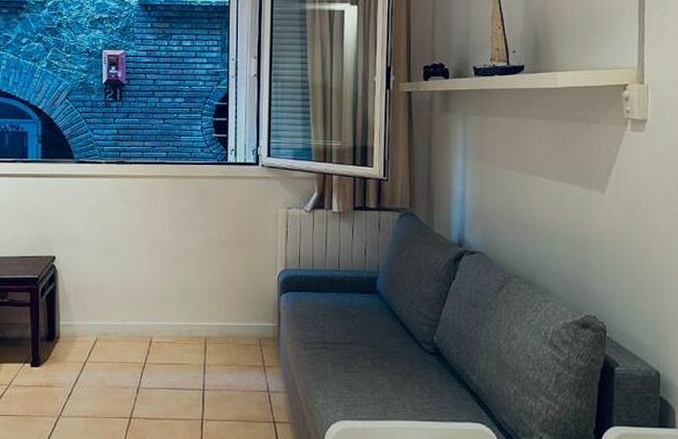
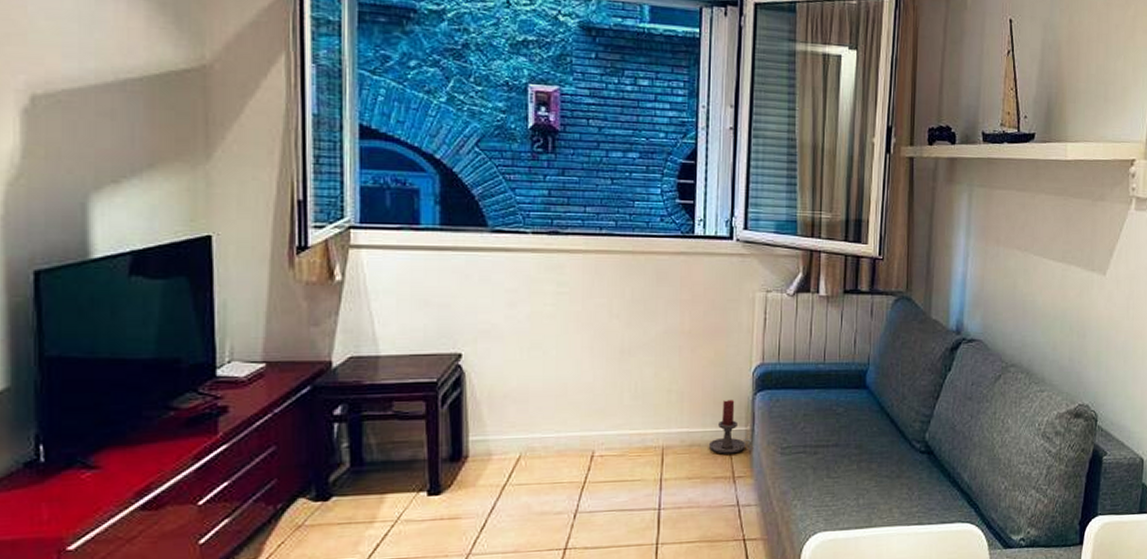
candle holder: none [242,299,280,346] -> present [708,399,754,454]

